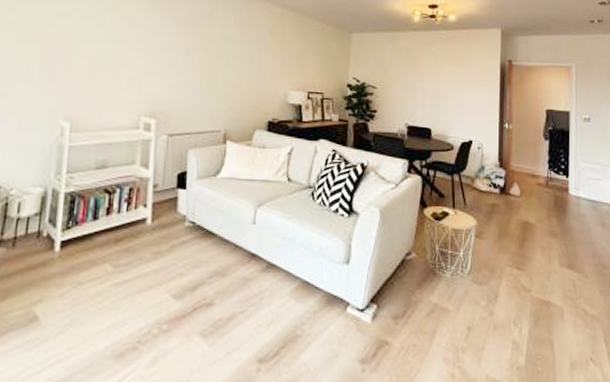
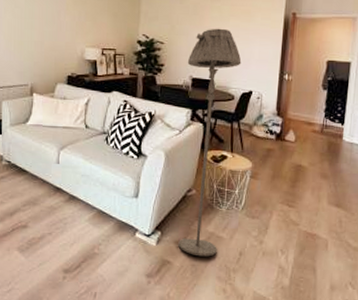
floor lamp: none [397,73,459,334] -> present [178,28,242,257]

